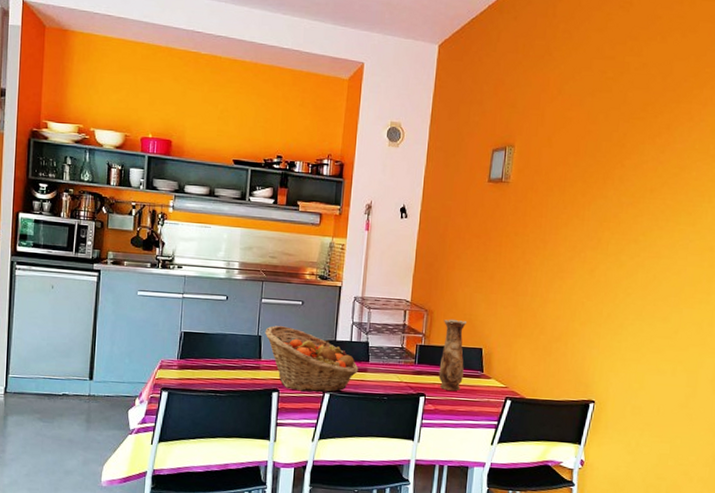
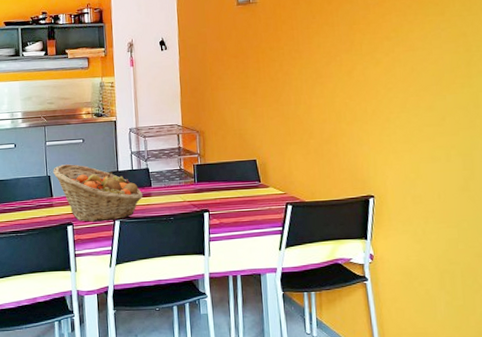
vase: present [438,319,466,391] -> none [216,136,242,203]

